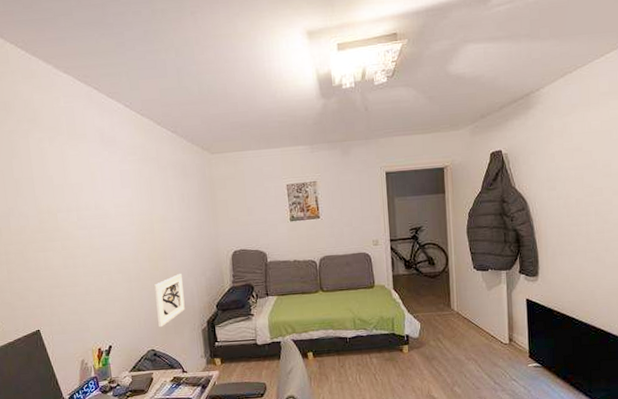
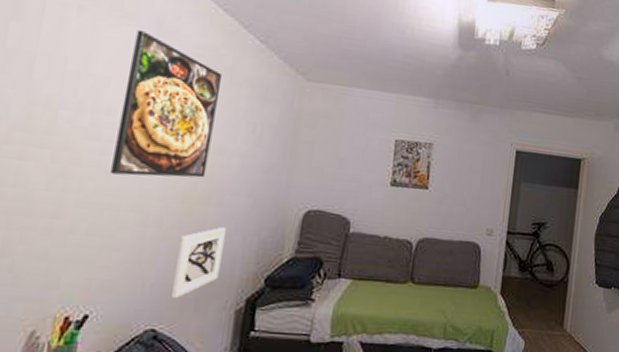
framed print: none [89,144,159,250] -> present [111,29,223,178]

